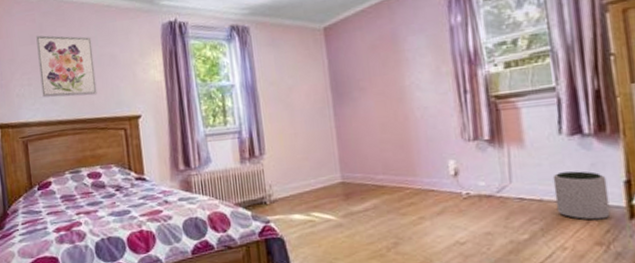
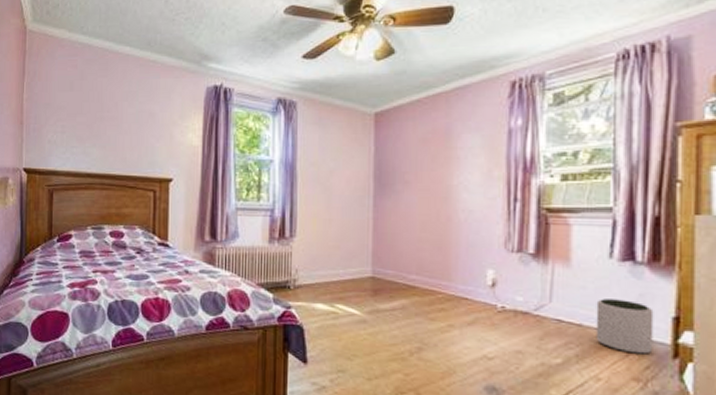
wall art: present [36,35,97,98] -> none [74,82,132,152]

